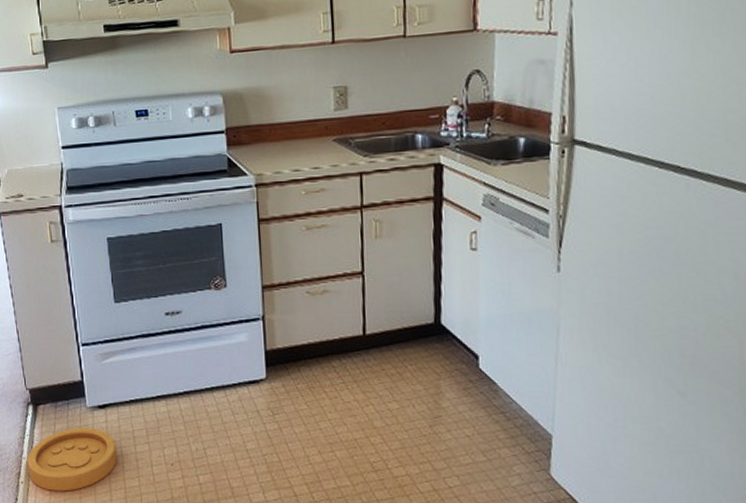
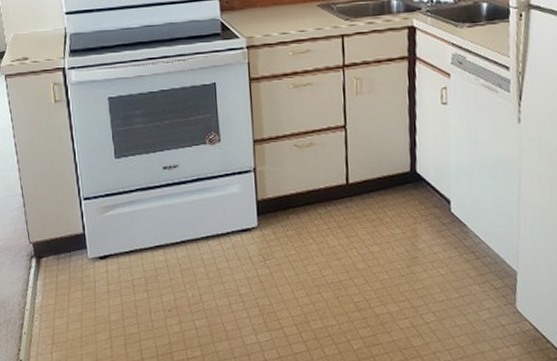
pet bowl: present [27,428,118,492] -> none [30,278,118,340]

